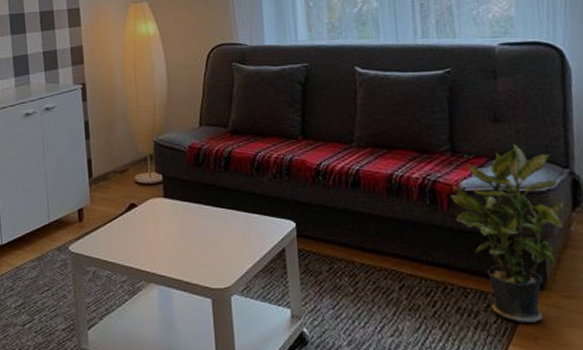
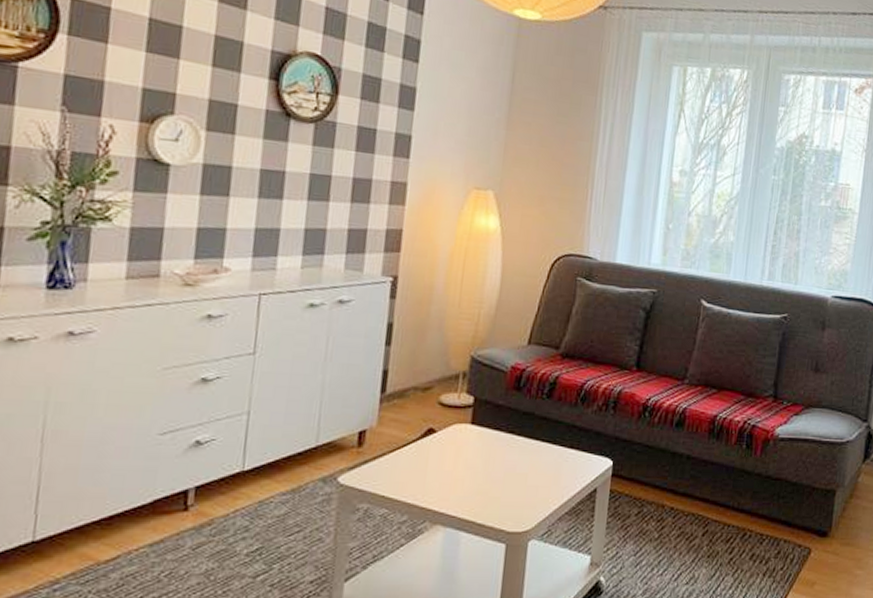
potted plant: present [451,144,564,324] -> none [765,395,858,570]

